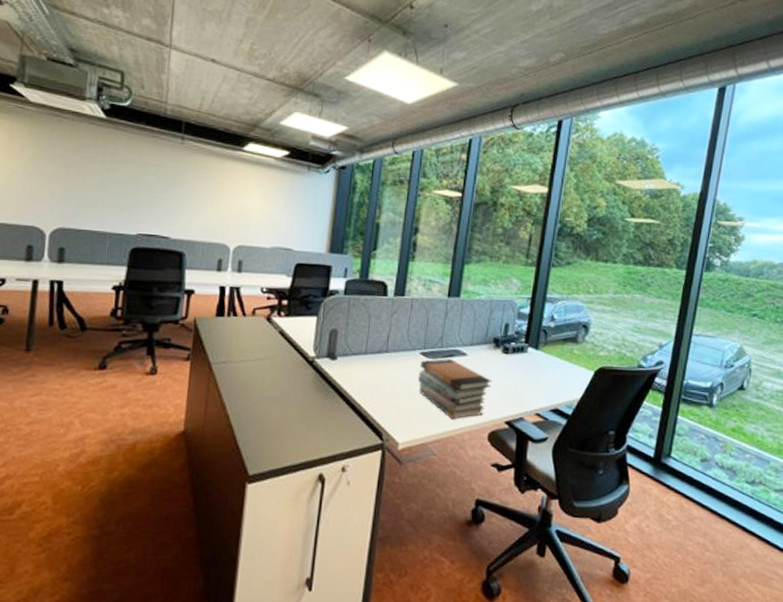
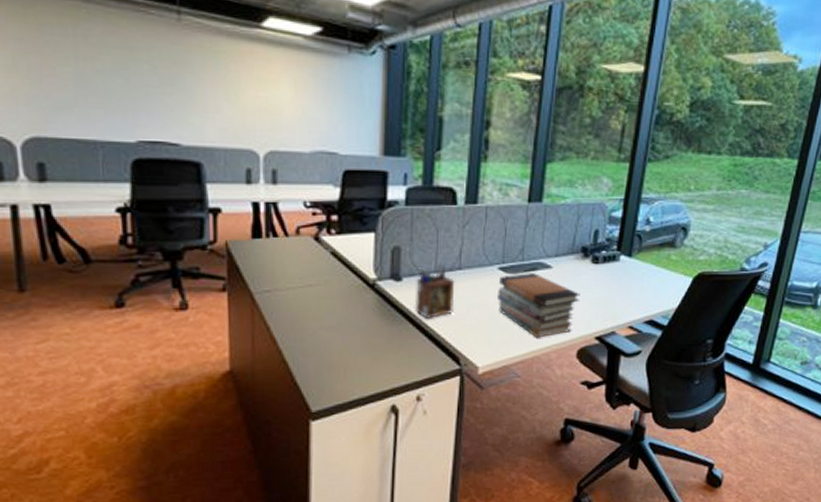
desk organizer: none [345,346,382,396] -> present [414,263,455,320]

